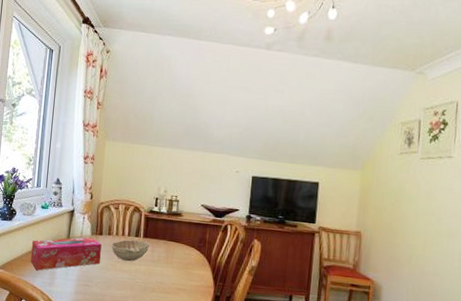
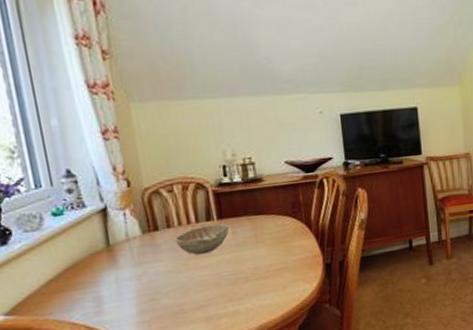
tissue box: present [31,237,102,271] -> none [52,237,165,302]

